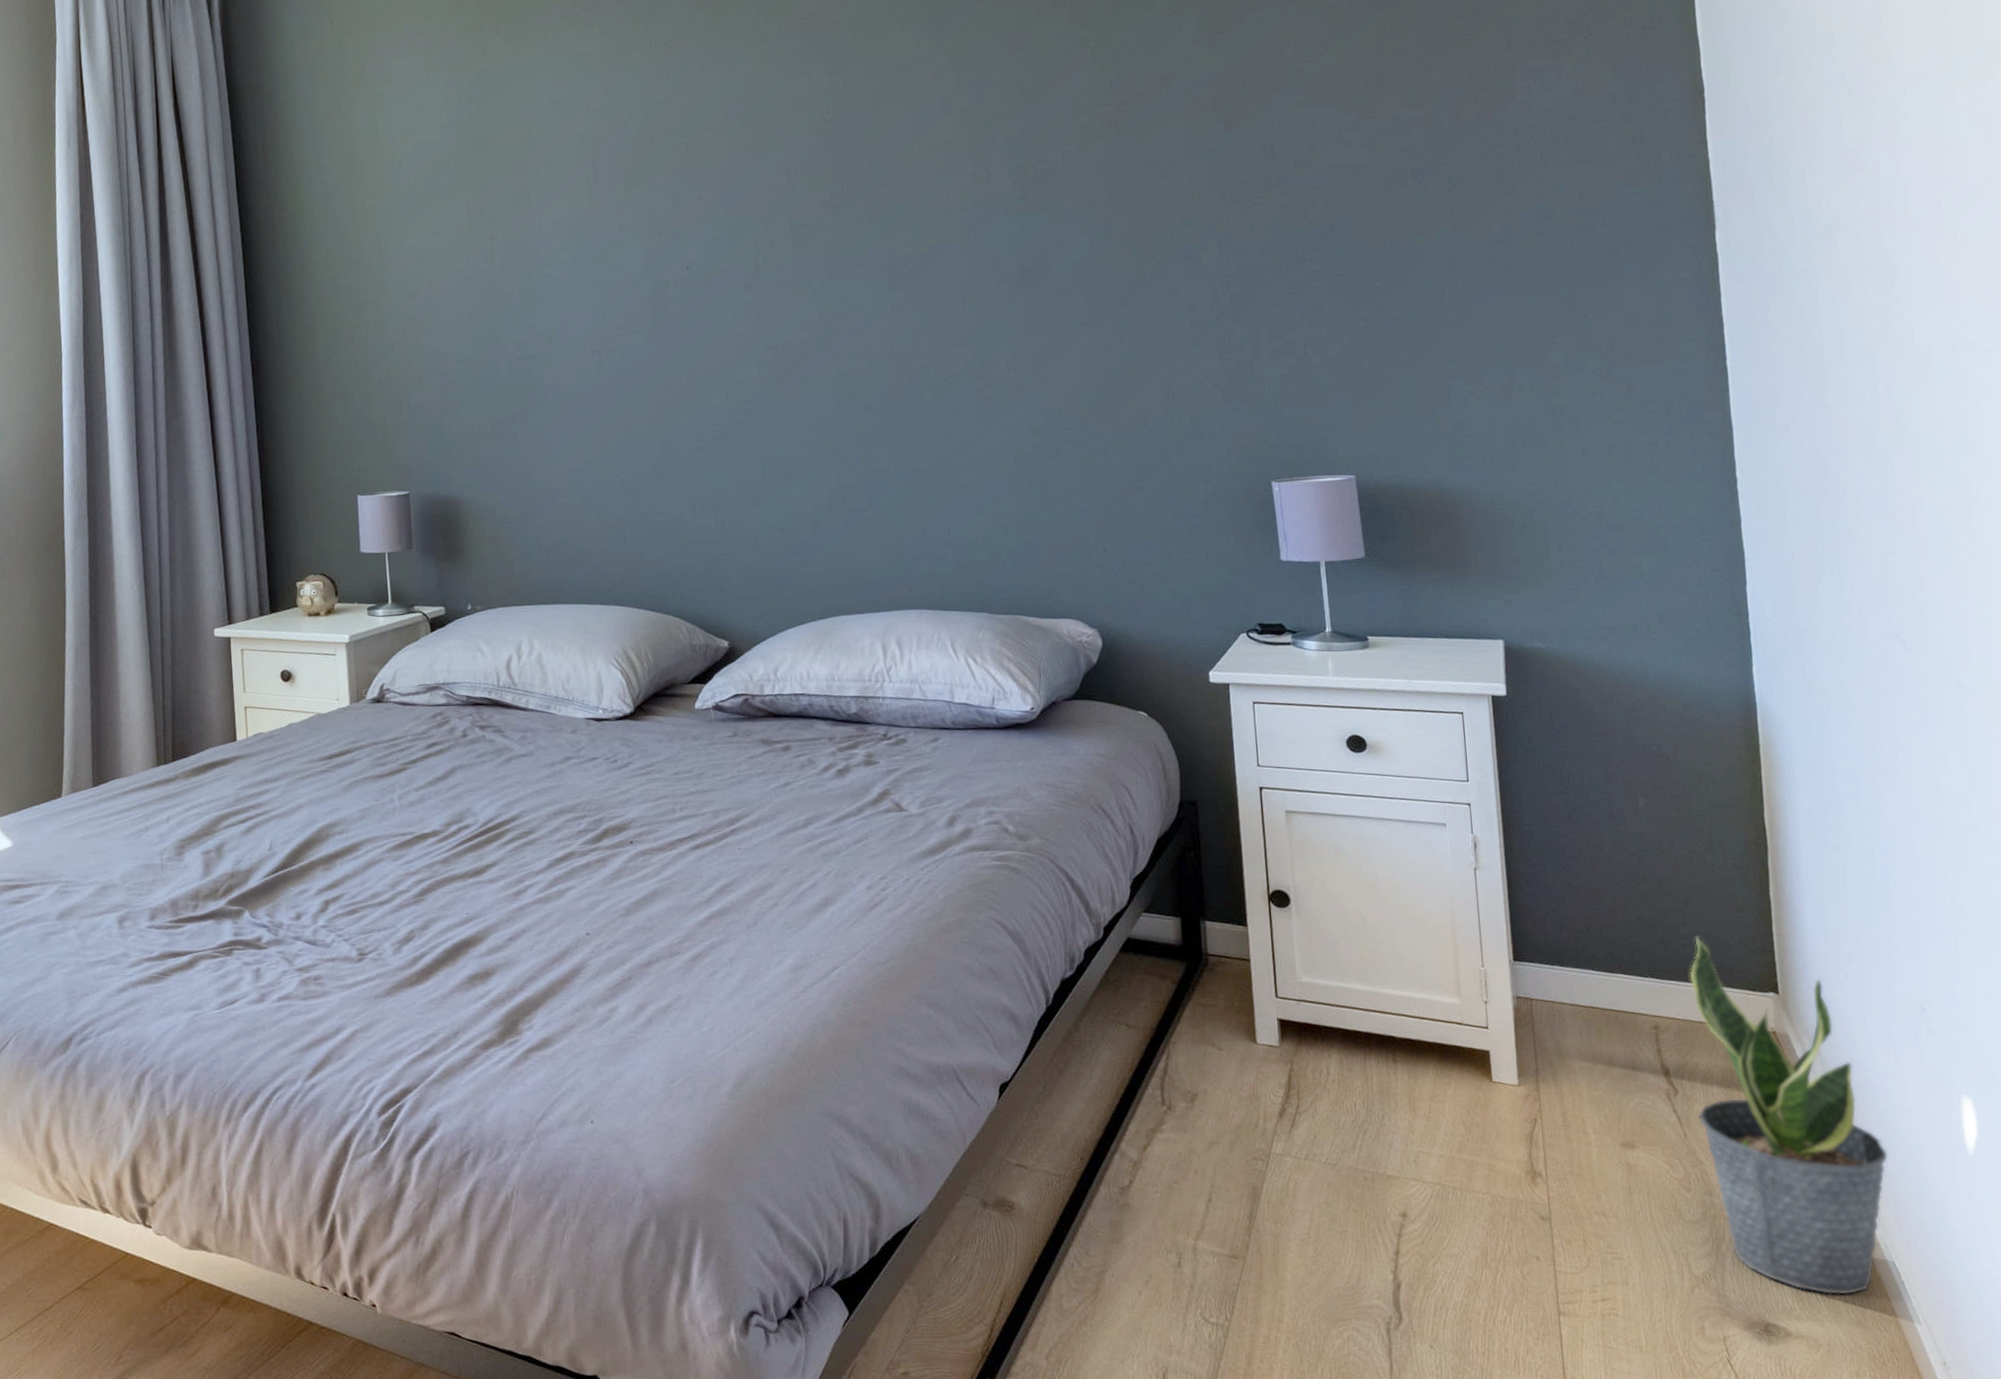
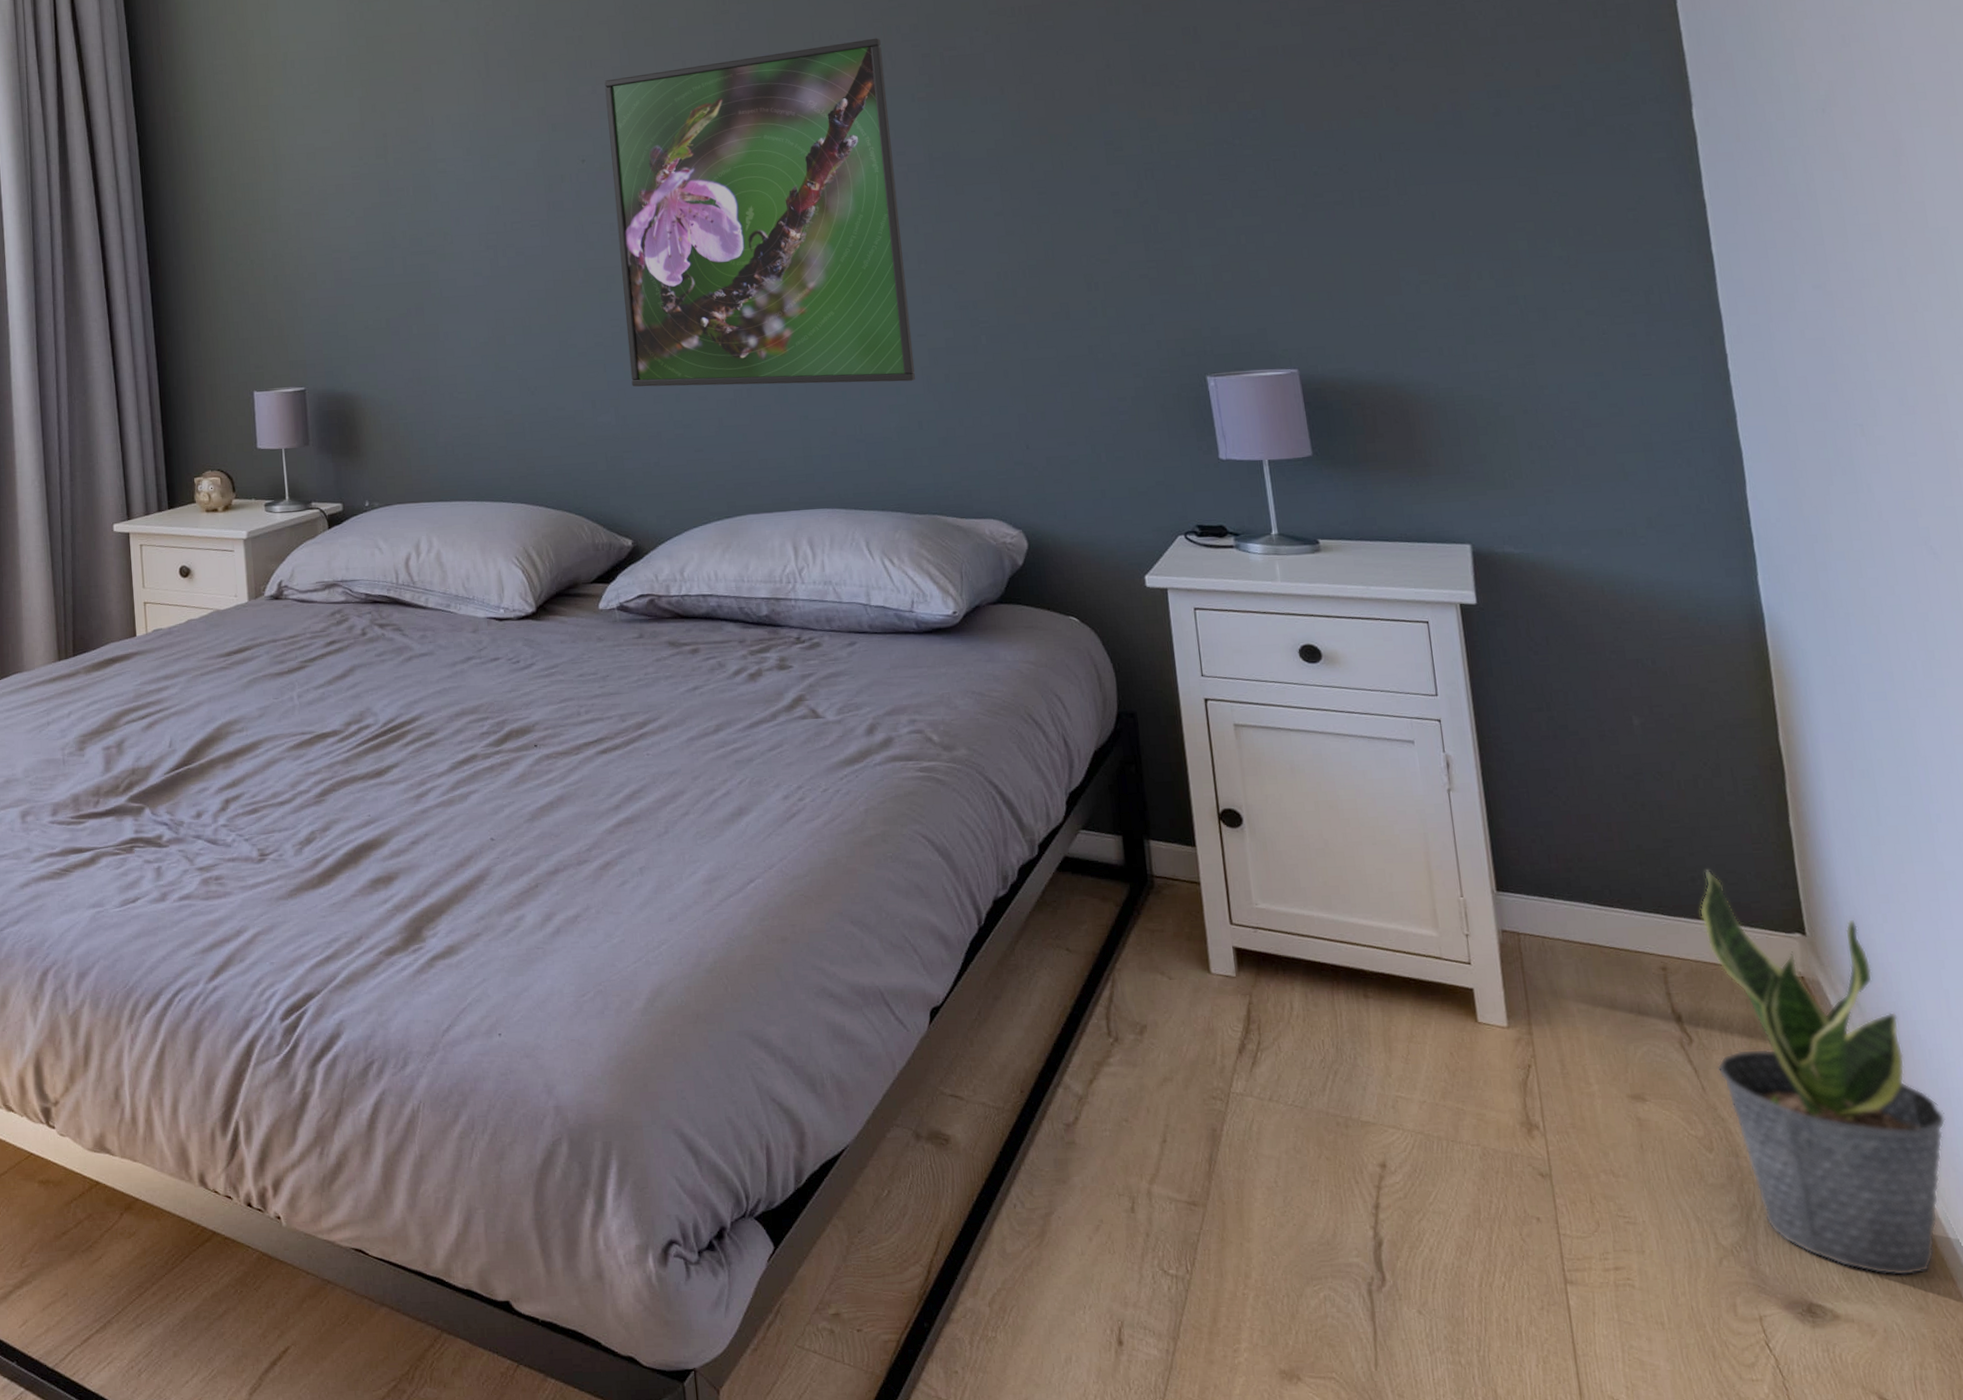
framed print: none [710,150,1002,492] -> present [604,38,915,387]

